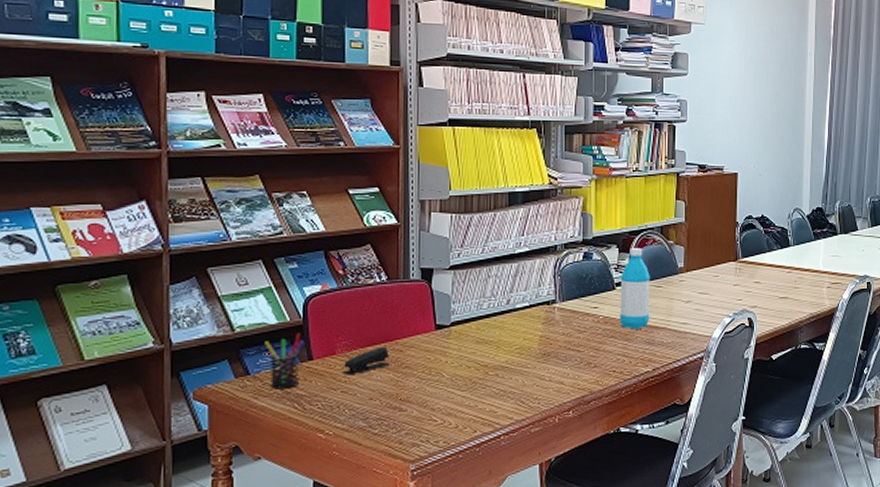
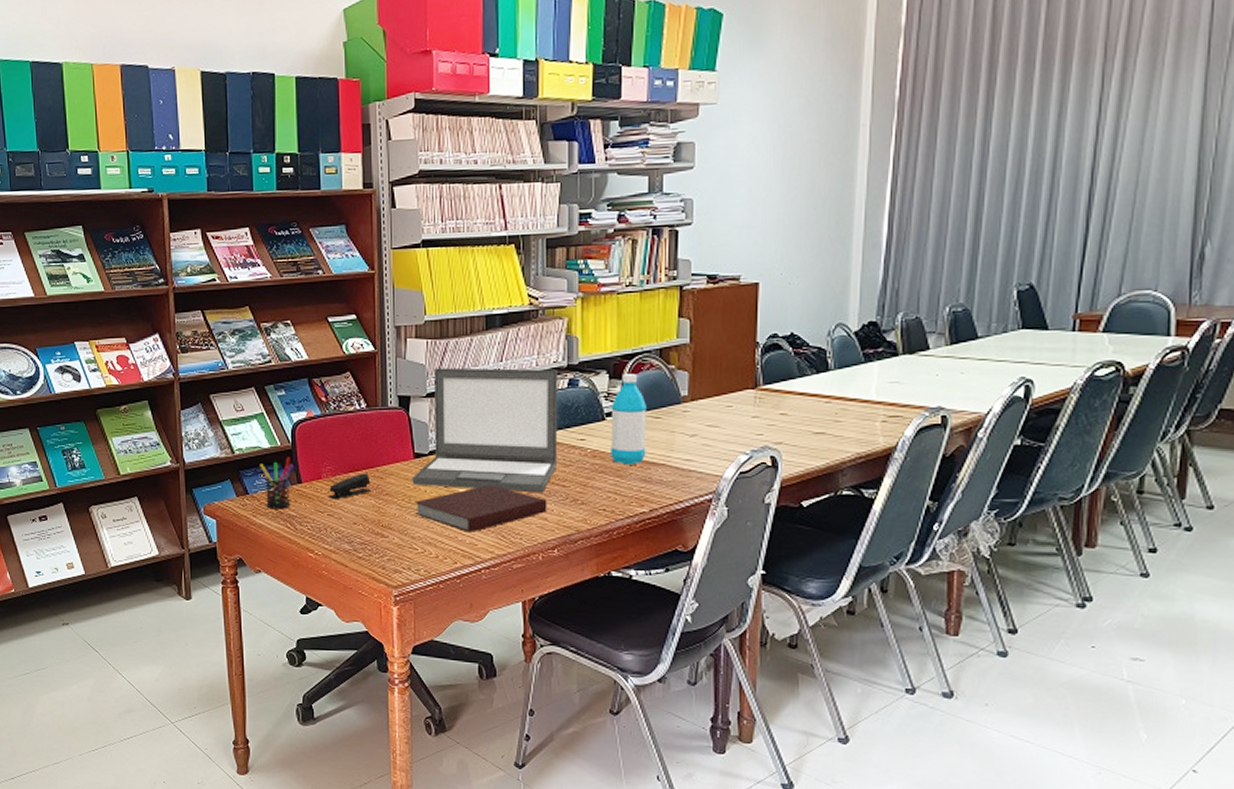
laptop: none [433,241,574,359] -> present [412,367,558,493]
notebook: none [435,352,564,401] -> present [415,484,547,533]

